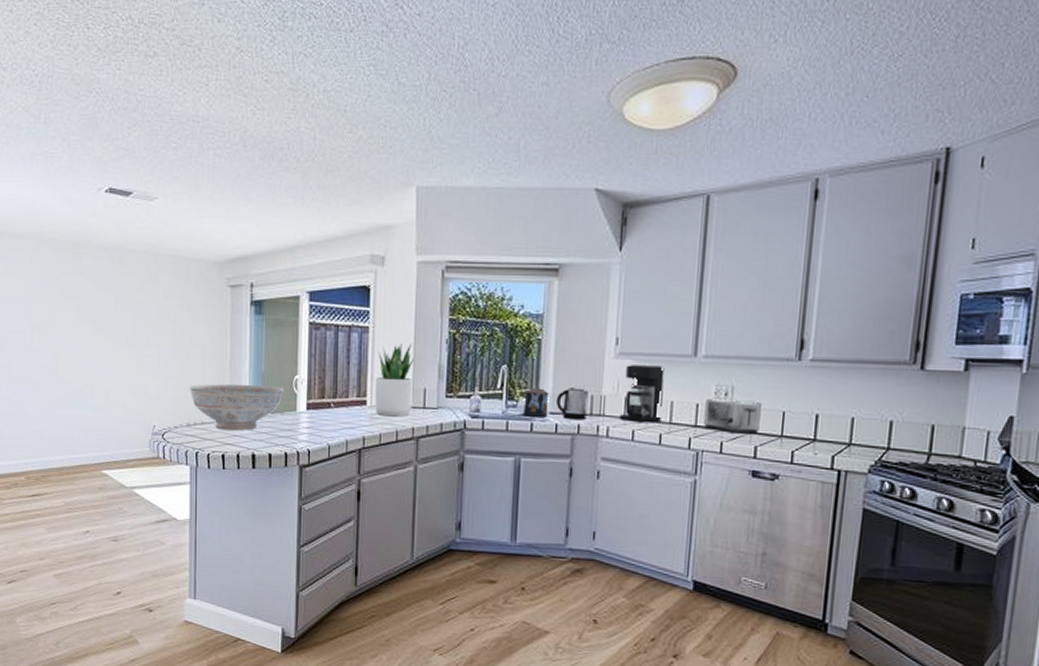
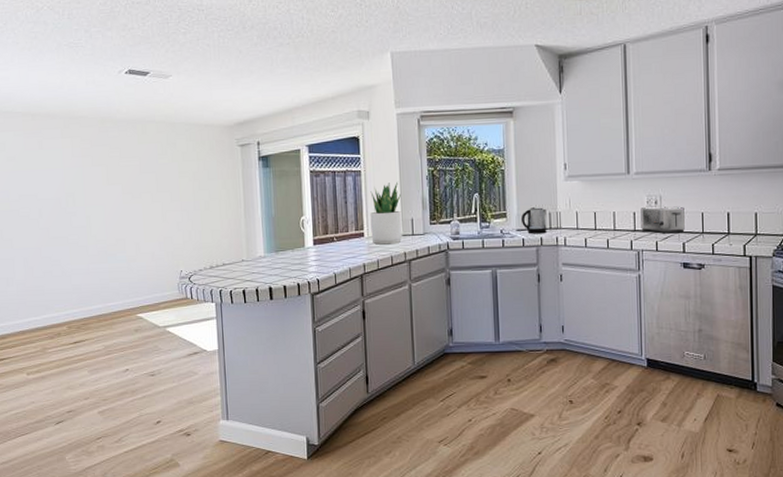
decorative bowl: present [189,384,284,431] -> none [210,227,293,269]
canister: present [518,388,550,419] -> none [491,210,515,236]
coffee maker: present [620,365,665,424] -> none [574,184,607,233]

